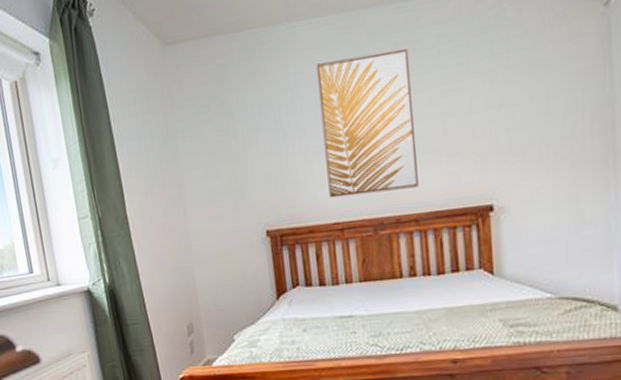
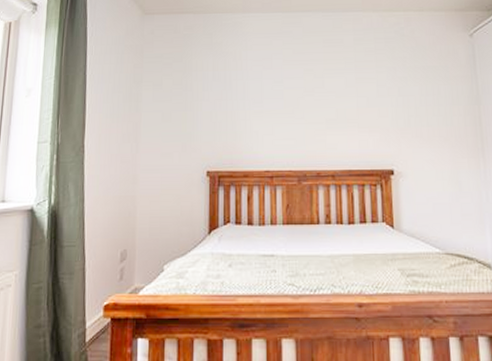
wall art: present [316,49,419,198] -> none [262,44,336,150]

